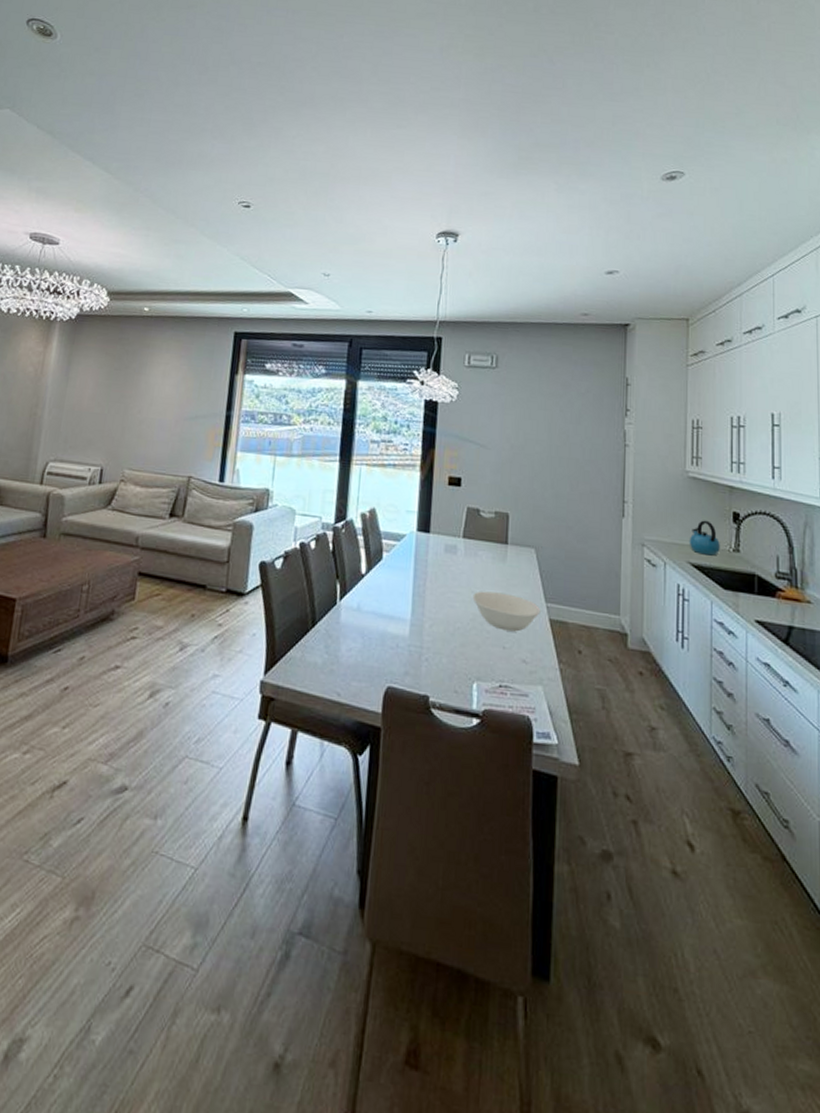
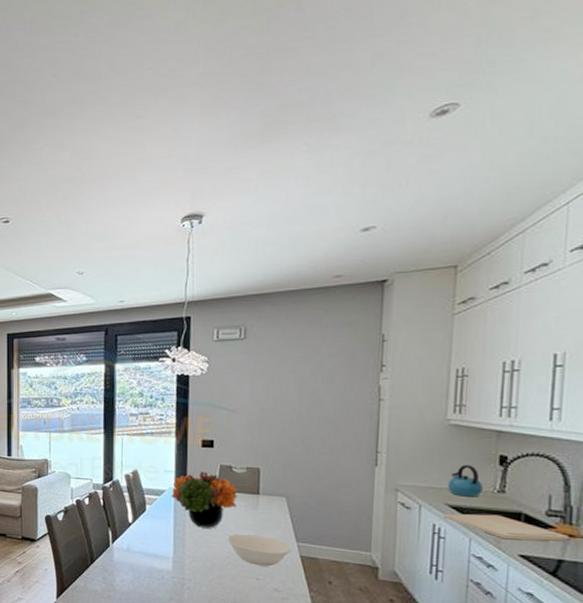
flower arrangement: none [412,514,485,584] -> present [171,471,238,529]
cutting board: none [687,572,796,607] -> present [444,513,569,542]

